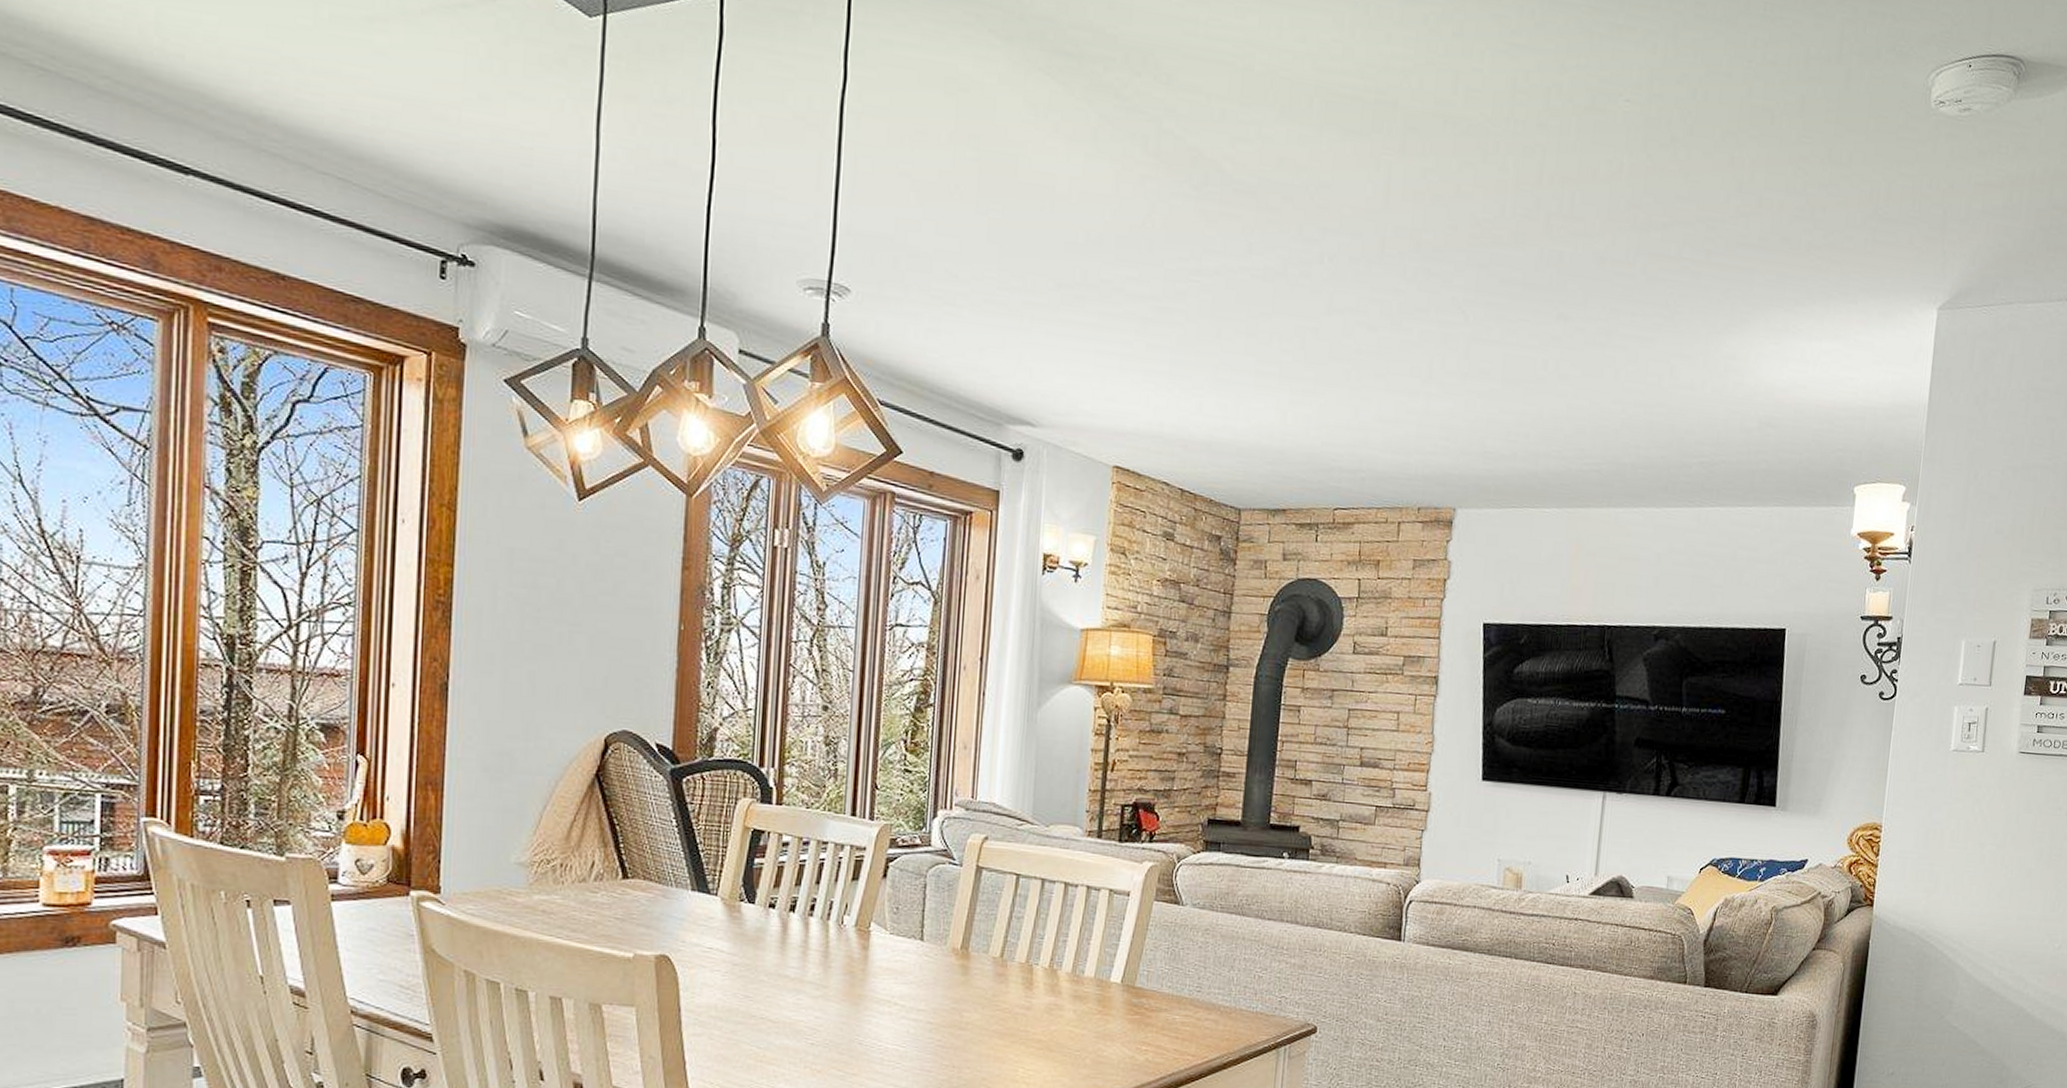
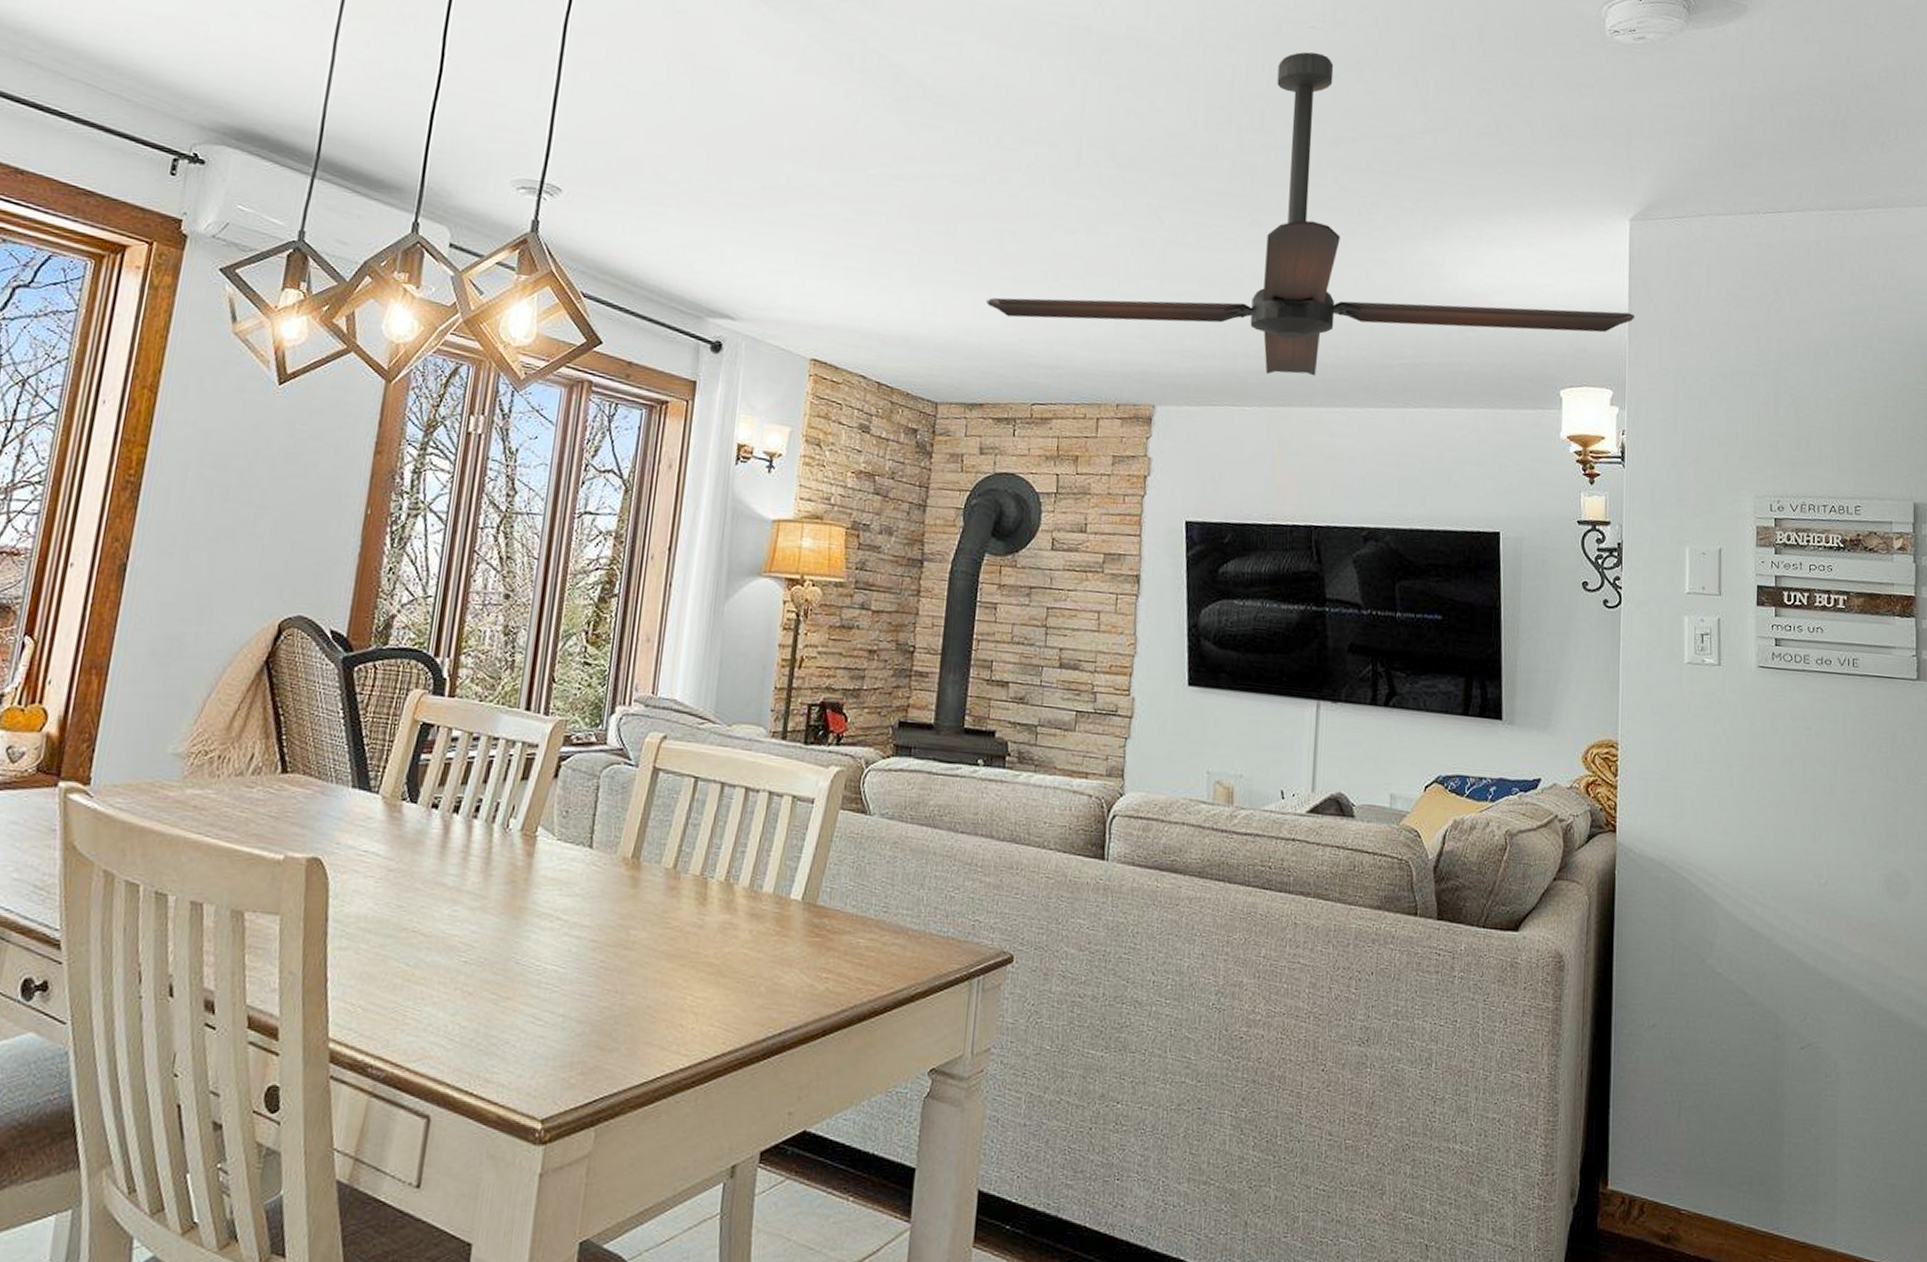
ceiling fan: none [1288,128,1935,476] -> present [986,51,1635,376]

